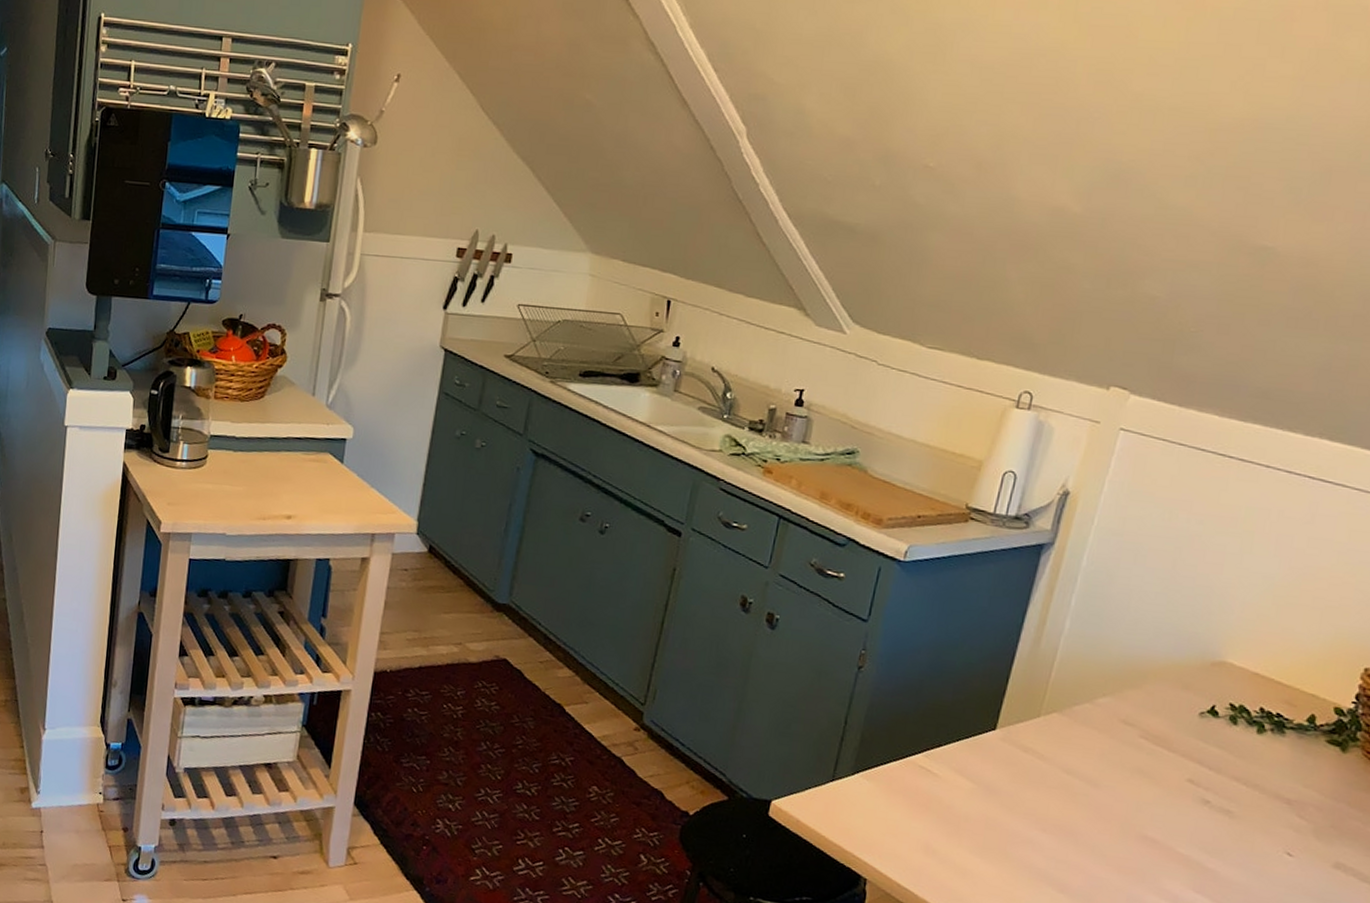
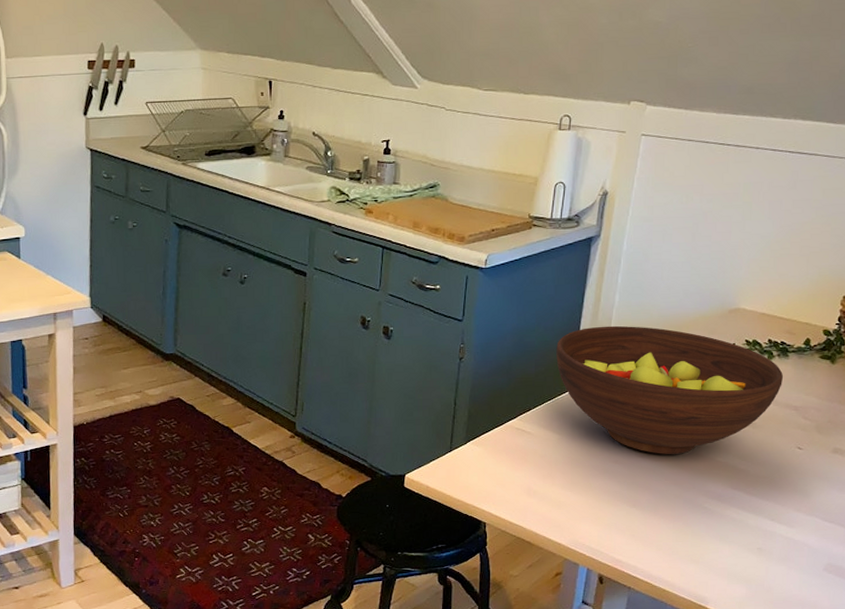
fruit bowl: none [980,655,1276,835] -> present [556,325,783,454]

